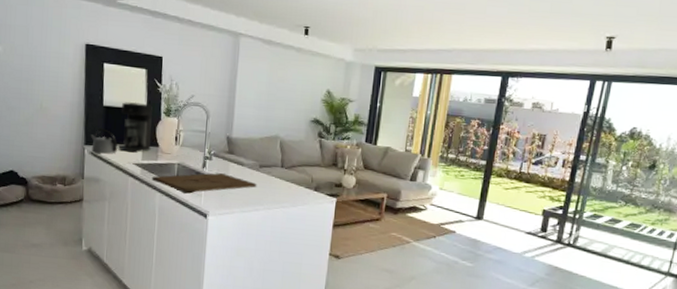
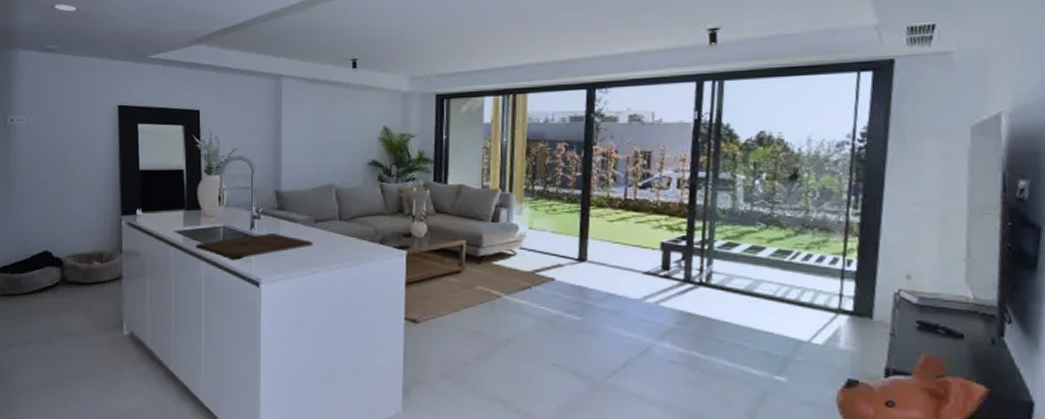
kettle: present [90,128,118,155] -> none [127,195,157,224]
coffee maker: present [117,102,153,153] -> none [156,162,193,219]

